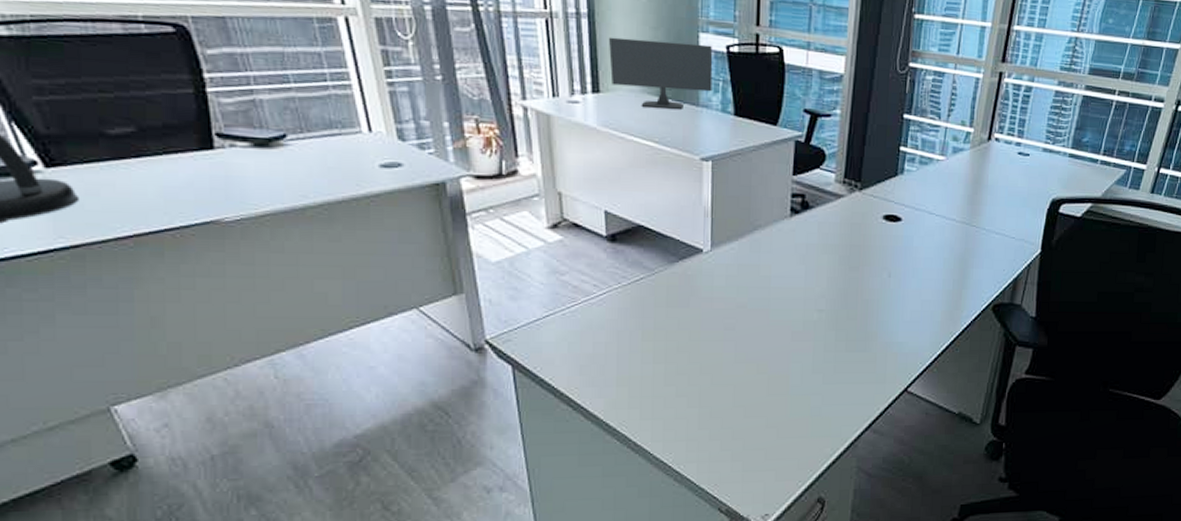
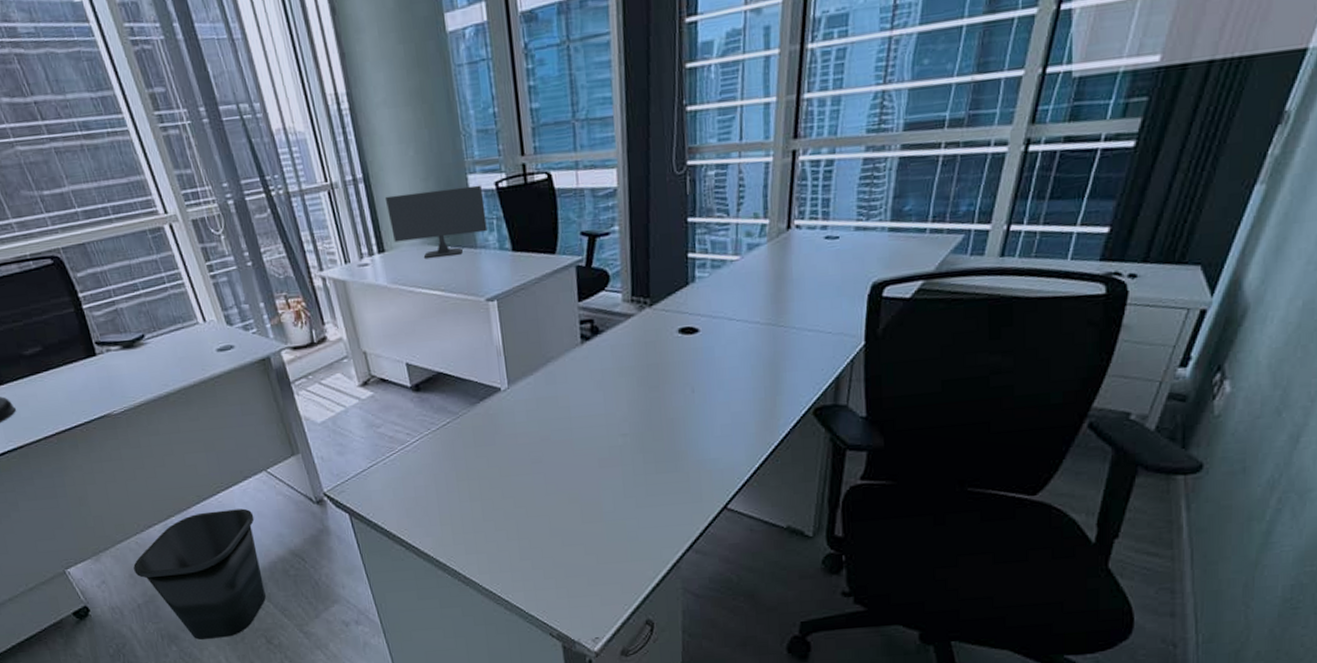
waste bin: none [215,349,393,503] -> present [133,508,266,640]

